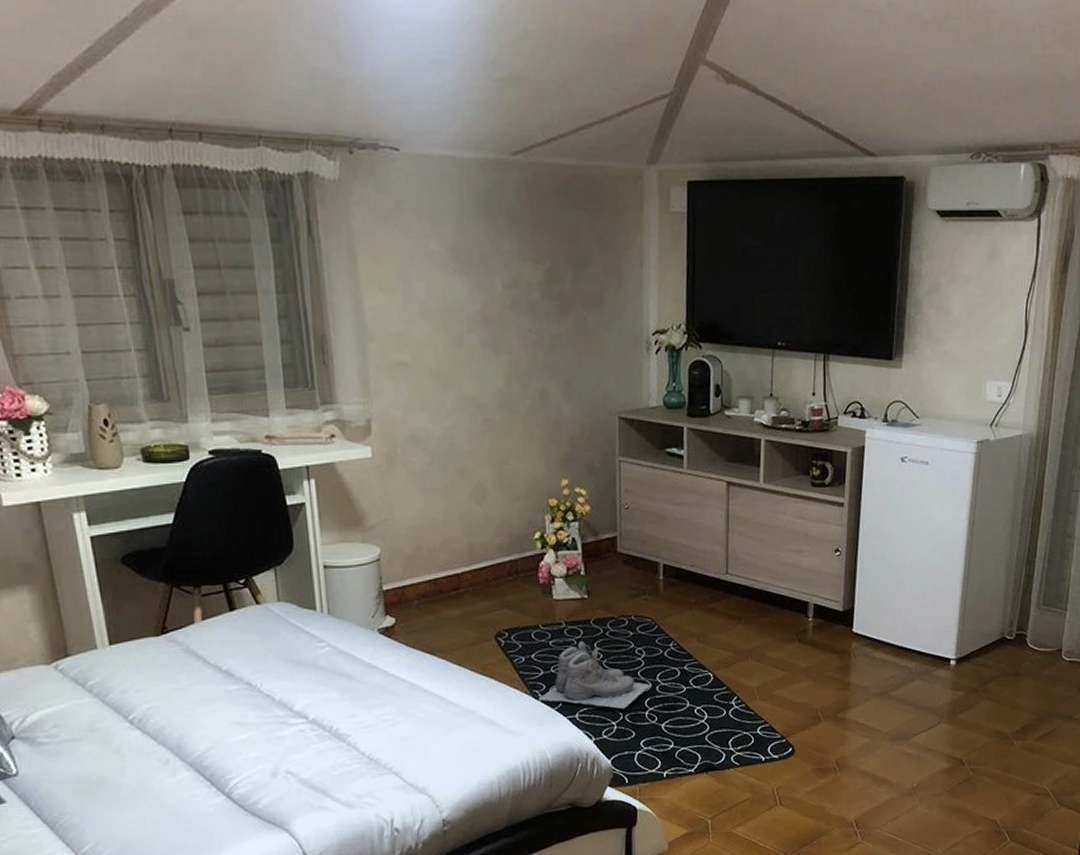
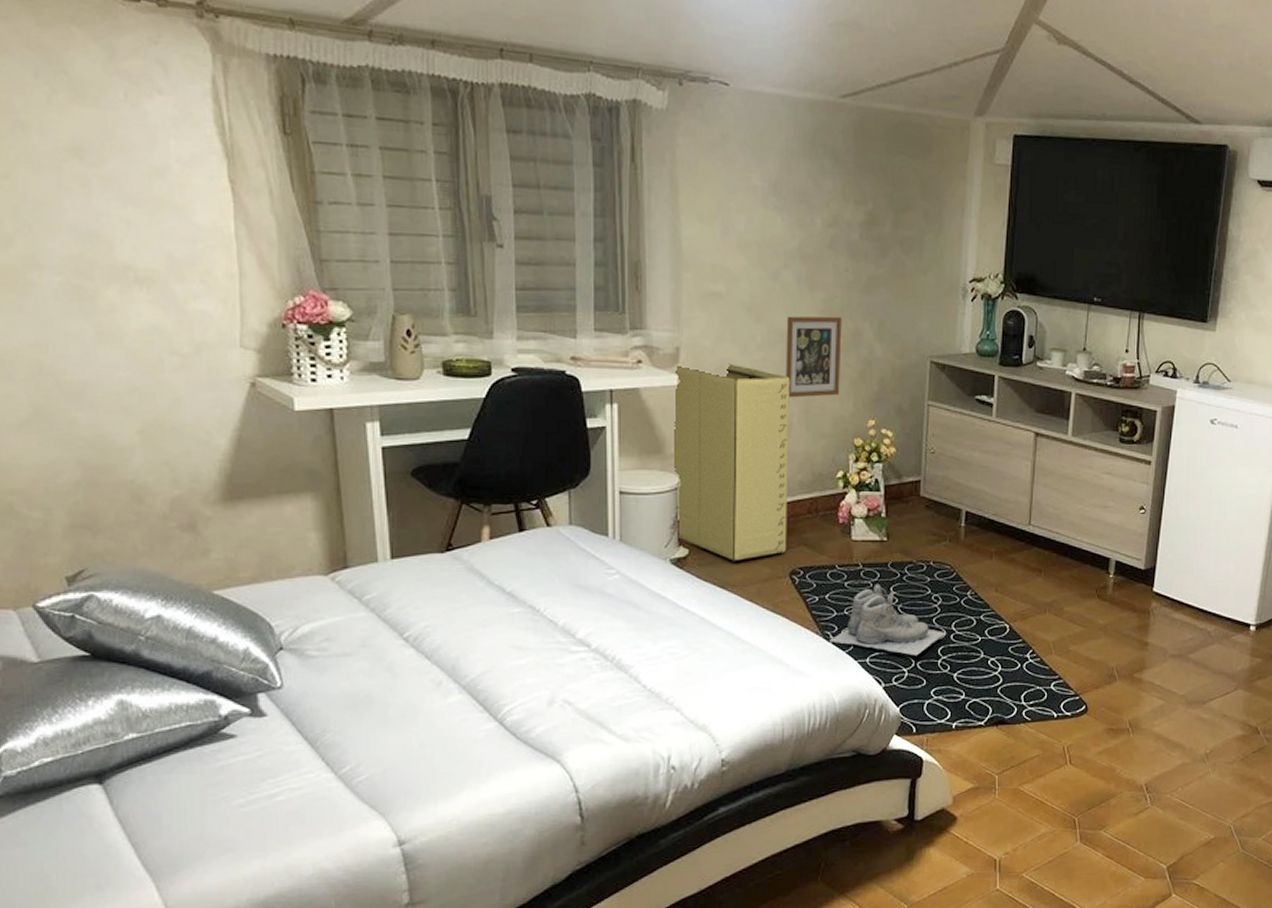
laundry hamper: none [368,432,491,628] -> present [674,363,791,562]
picture frame: none [473,378,532,463] -> present [786,316,842,398]

